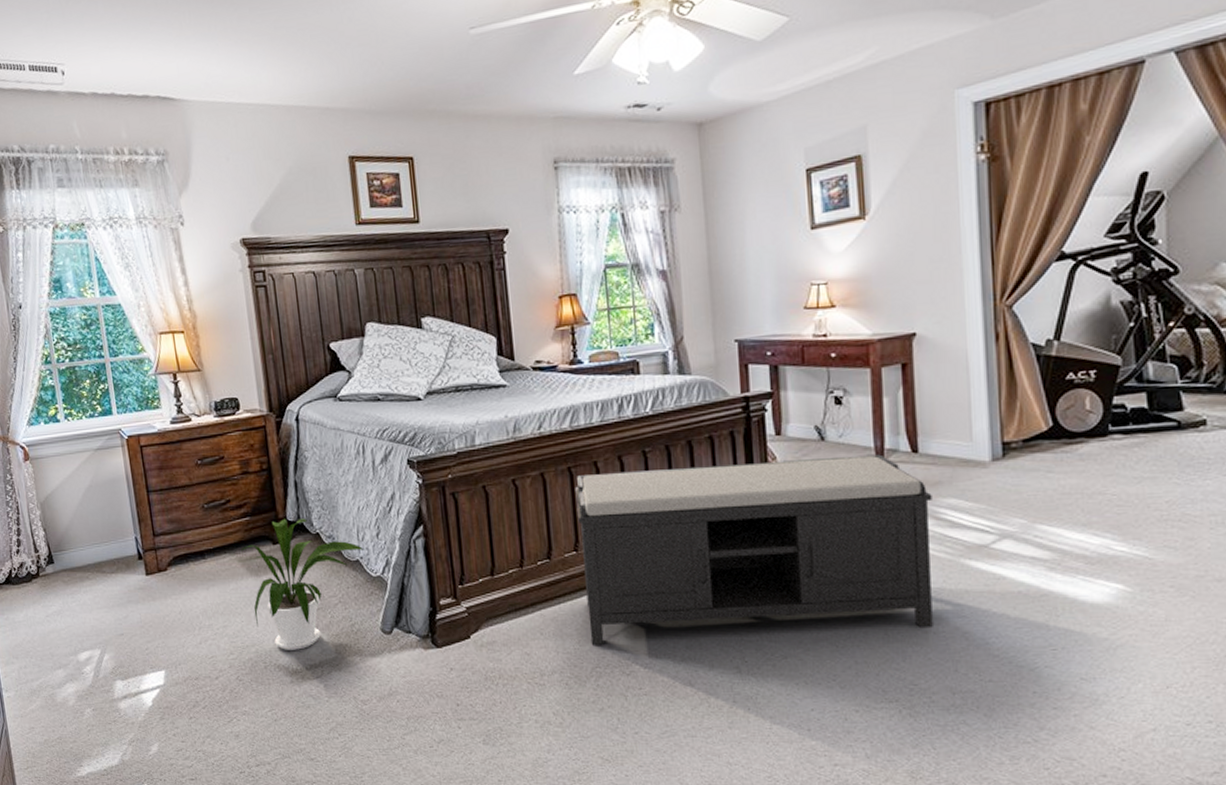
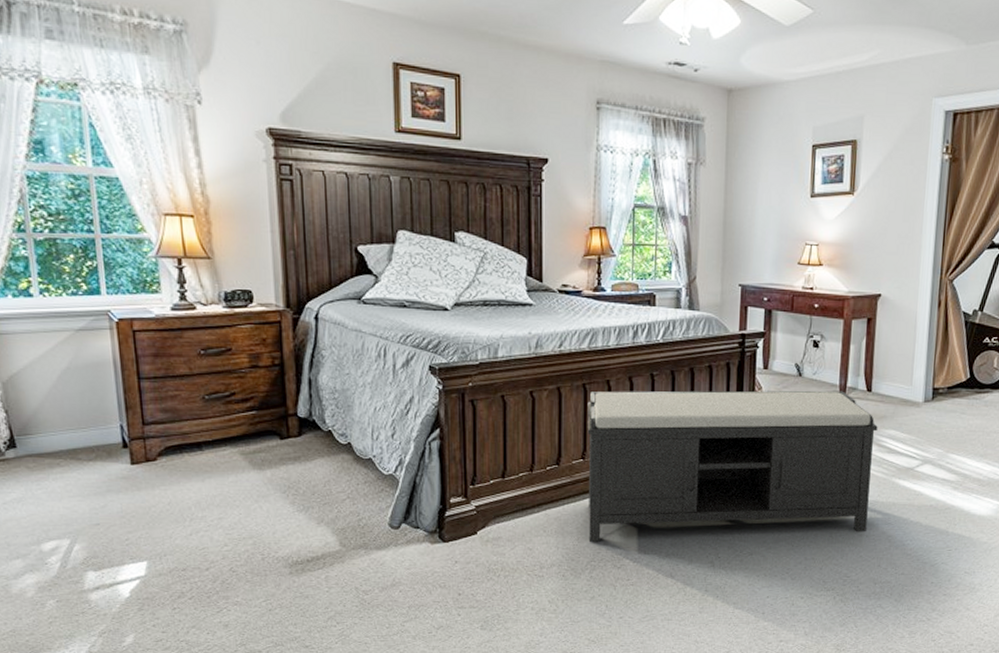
house plant: present [240,518,364,650] -> none [243,414,378,543]

